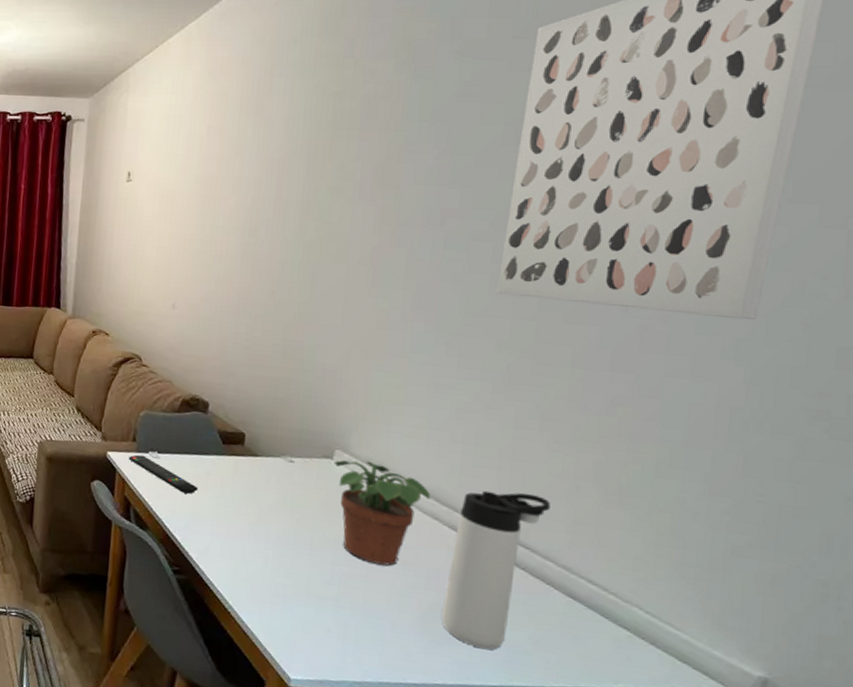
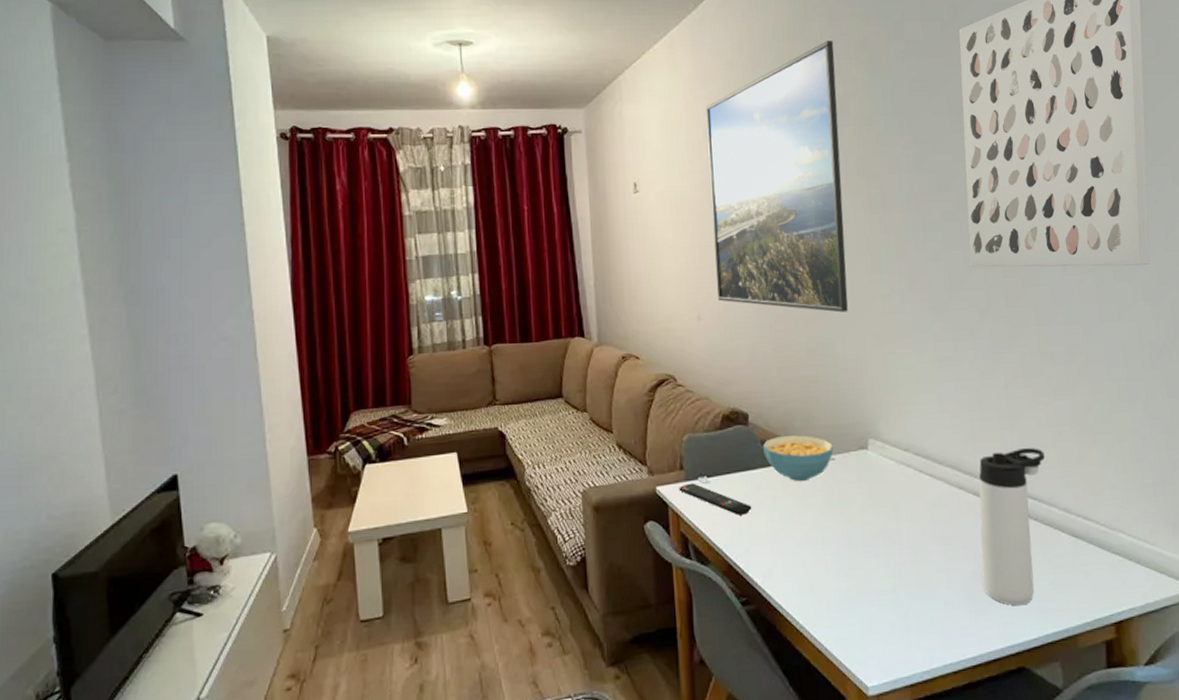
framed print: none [196,38,372,322] -> present [705,41,848,313]
cereal bowl: none [218,429,295,477] -> present [762,435,834,482]
potted plant: present [333,460,431,566] -> none [869,444,954,546]

